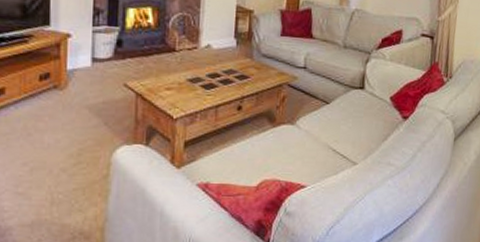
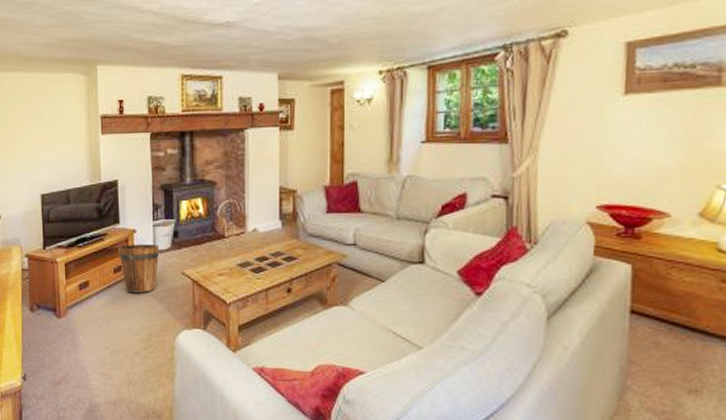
bucket: none [47,50,99,104] -> present [118,243,160,293]

